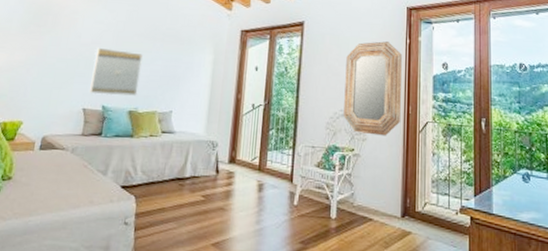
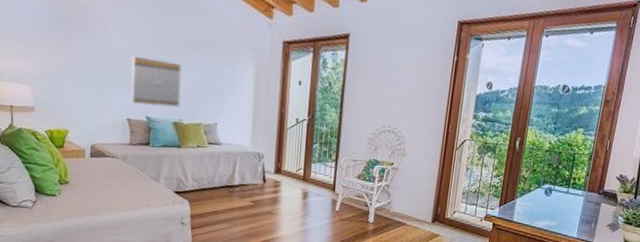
home mirror: present [343,41,403,136] -> none [385,58,449,152]

